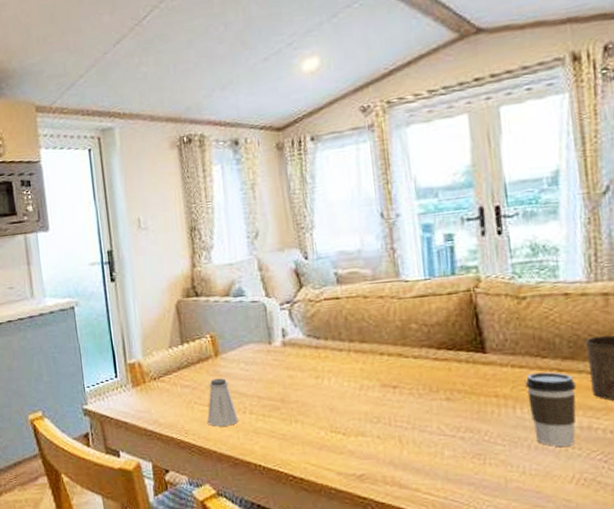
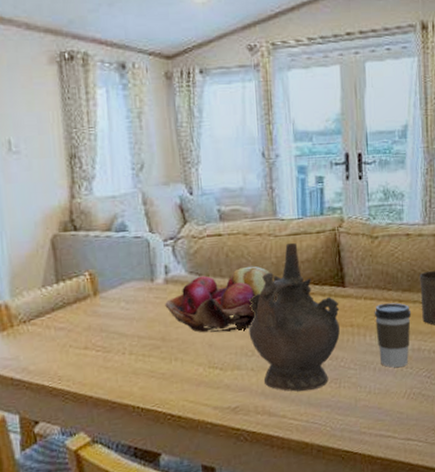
saltshaker: present [207,378,238,427] -> none [83,318,117,370]
fruit basket: none [283,329,404,397] -> present [165,266,278,333]
ceremonial vessel: none [372,305,482,464] -> present [249,242,340,392]

